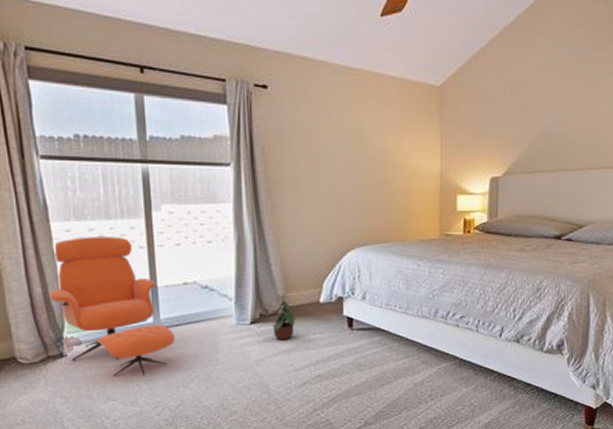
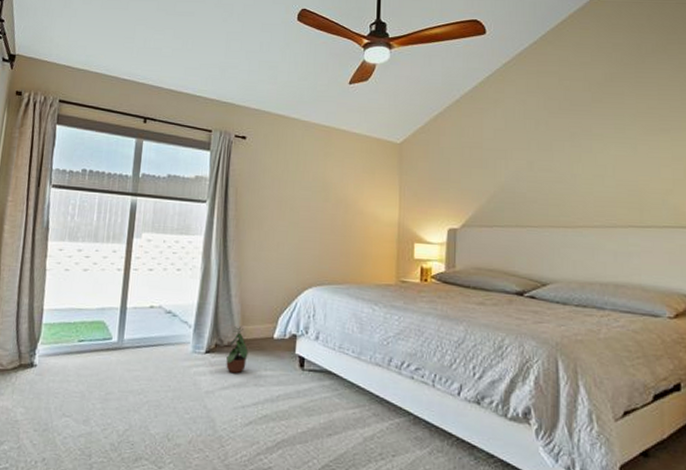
armchair: present [49,237,175,376] -> none [33,256,134,395]

